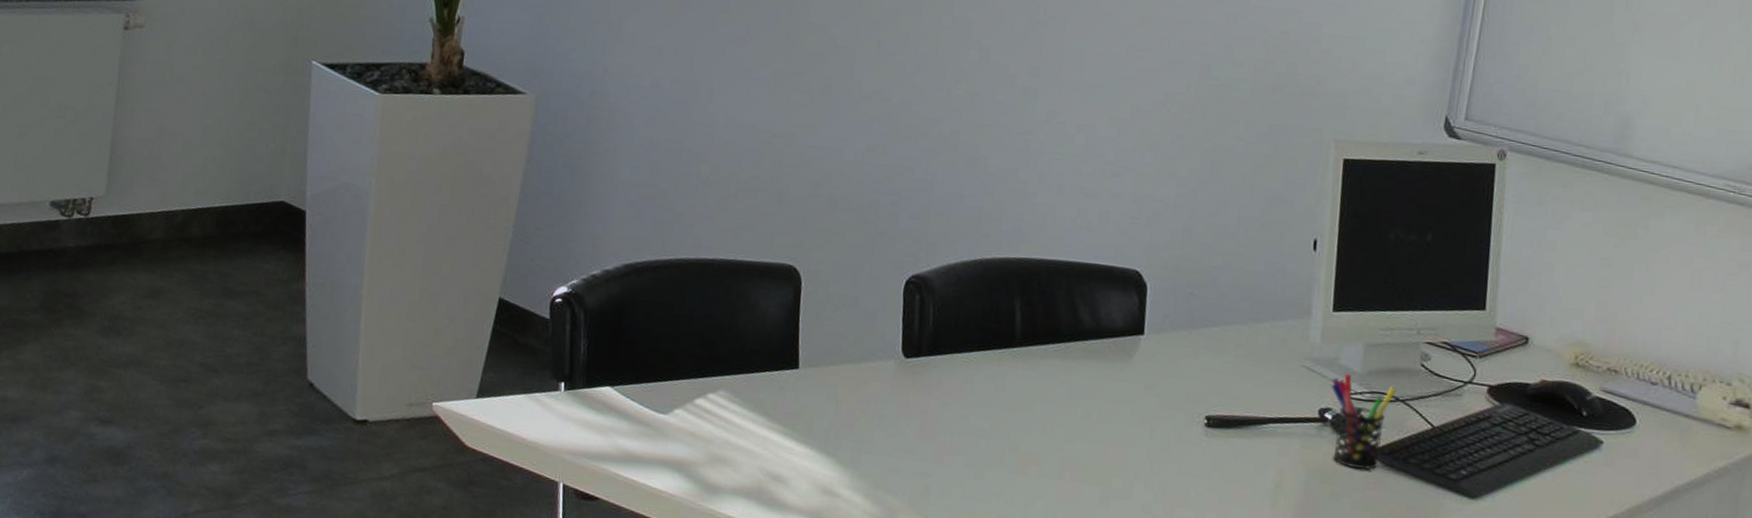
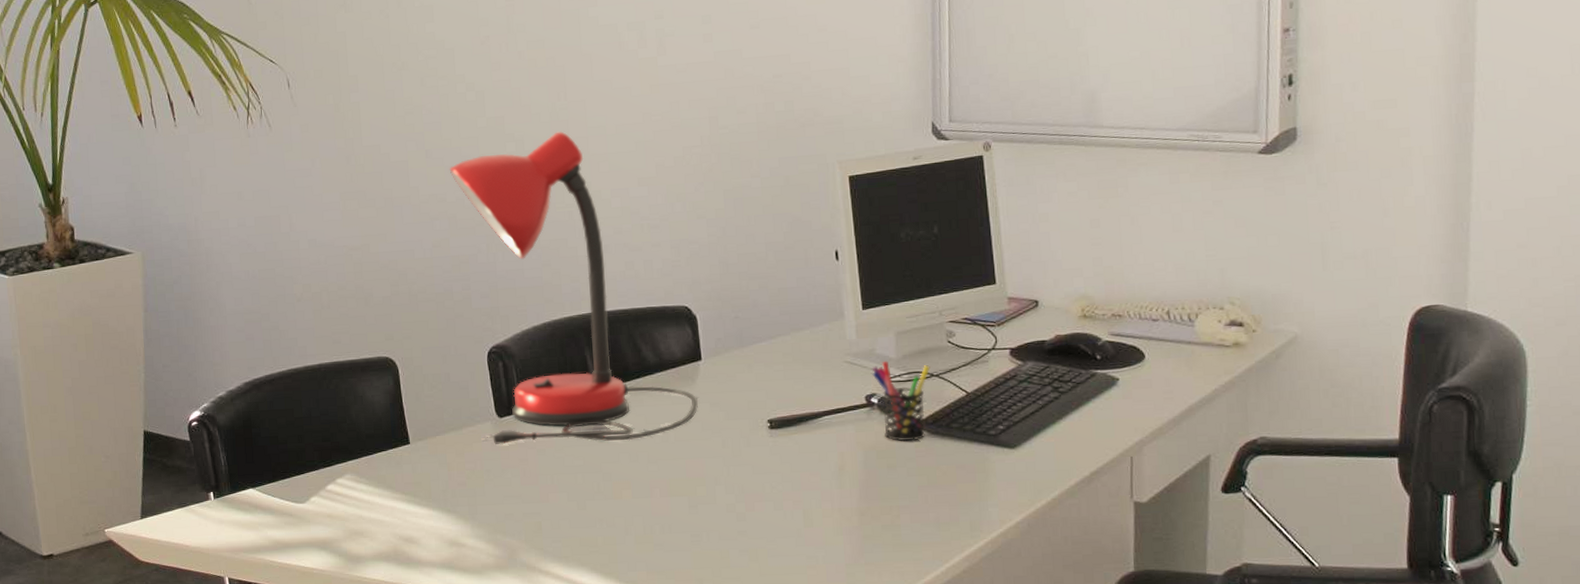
desk lamp: none [880,48,1132,411] -> present [449,131,699,445]

